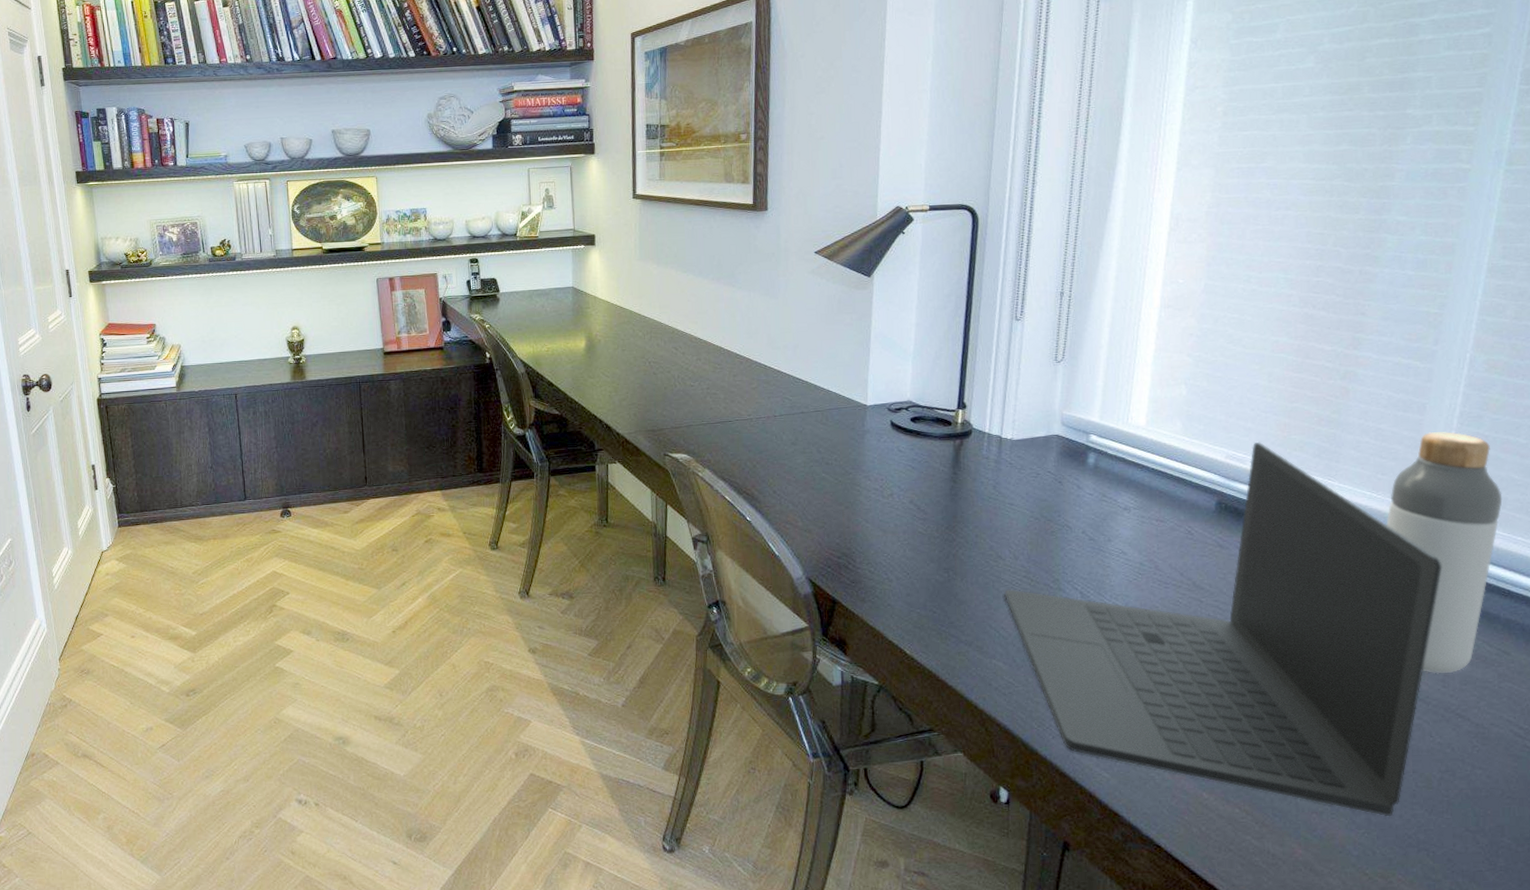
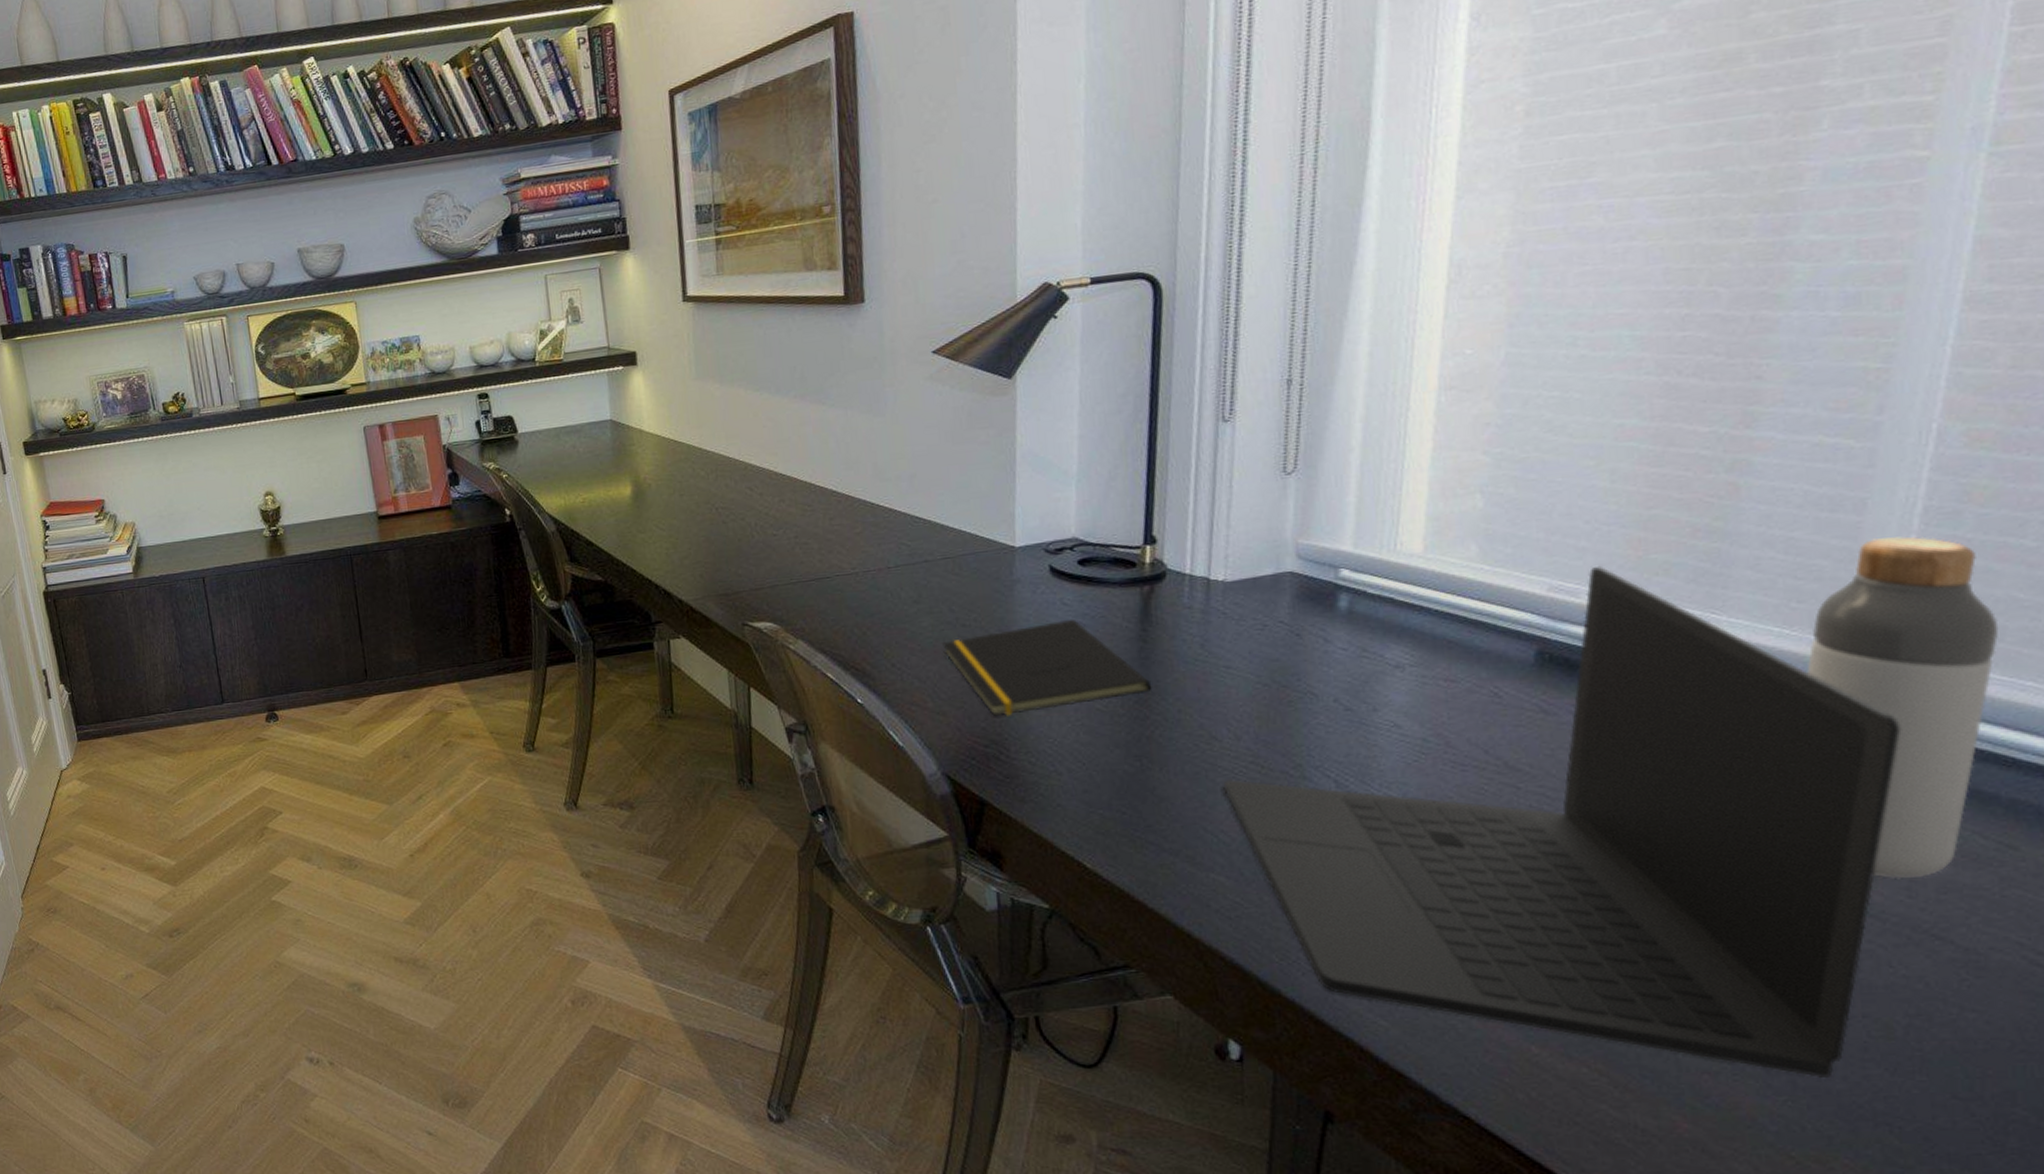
notepad: none [811,462,959,535] -> present [942,619,1152,716]

